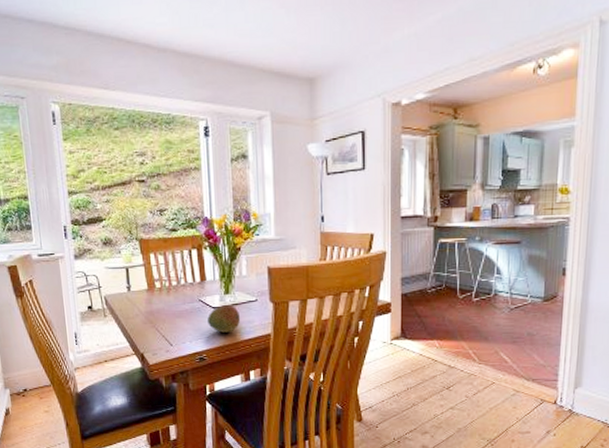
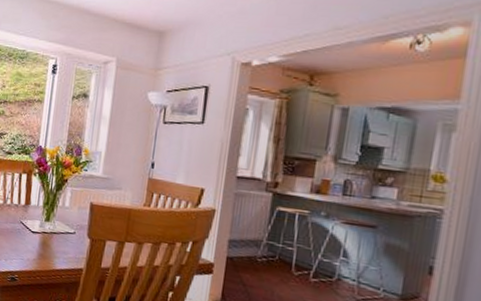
fruit: present [207,305,241,333] -> none [25,231,57,259]

